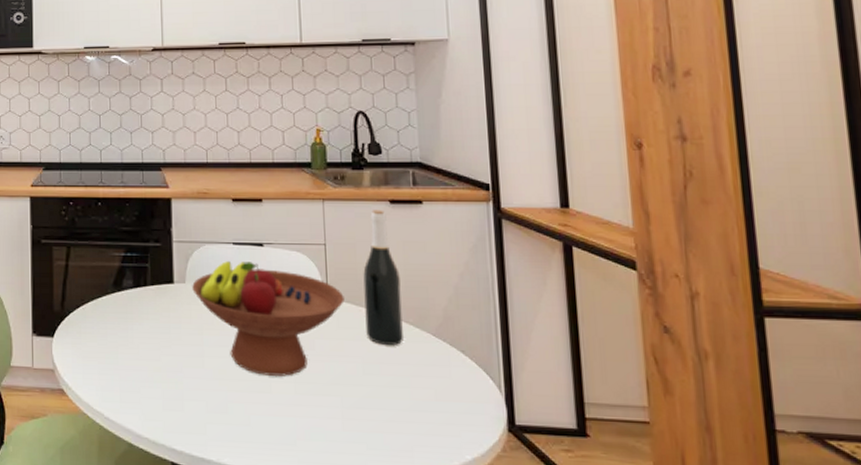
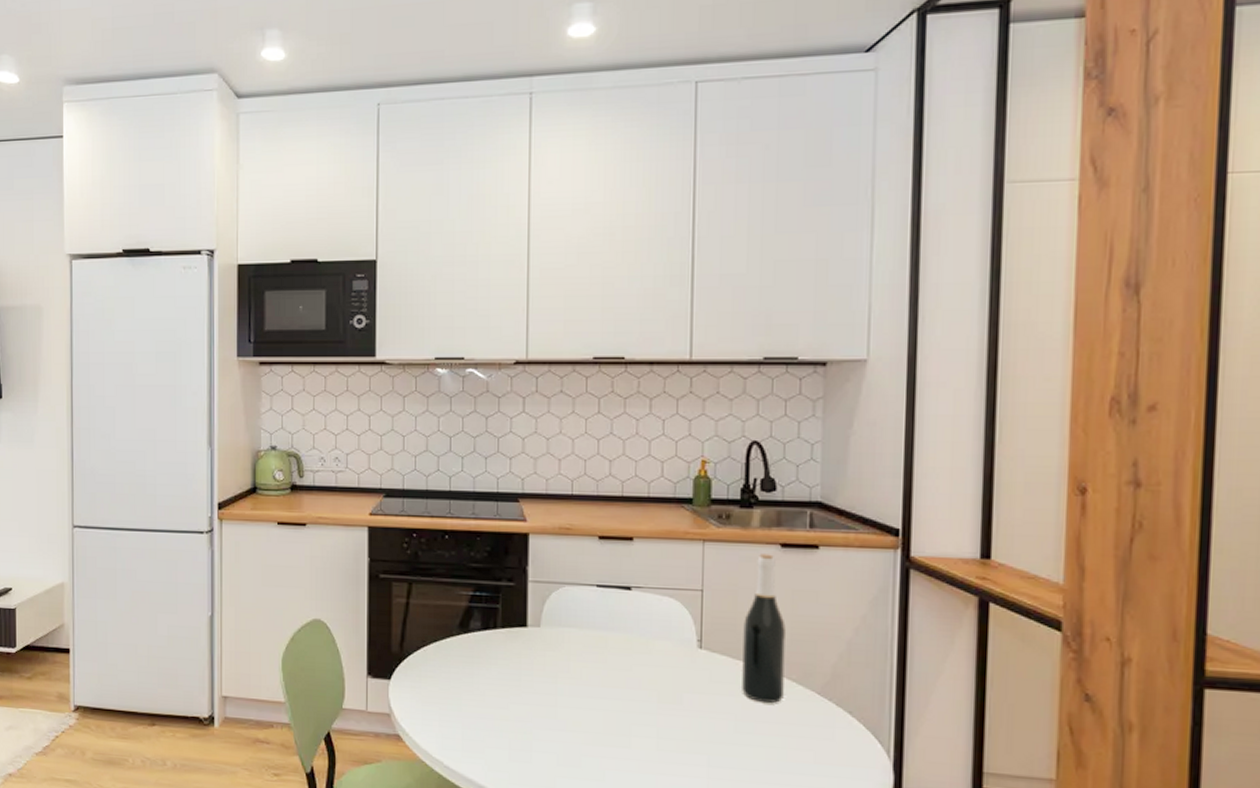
fruit bowl: present [192,261,344,377] -> none [548,605,720,732]

